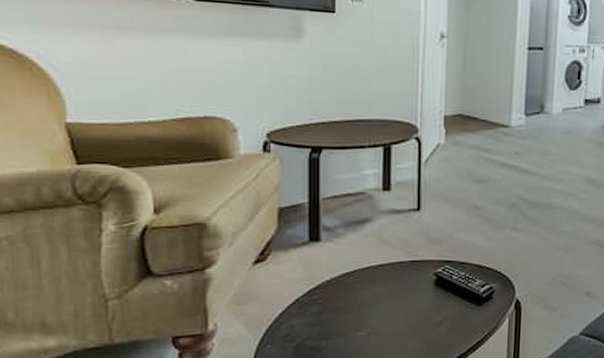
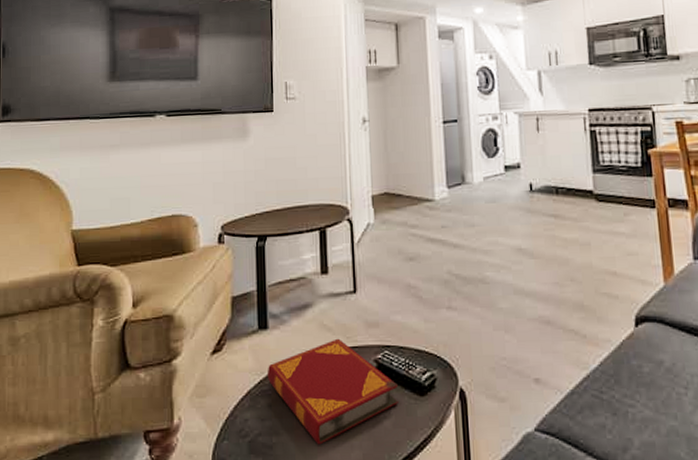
hardback book: none [317,252,456,348] -> present [267,338,398,445]

